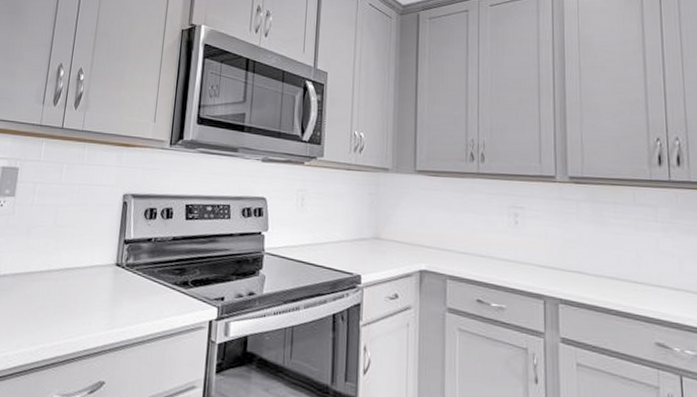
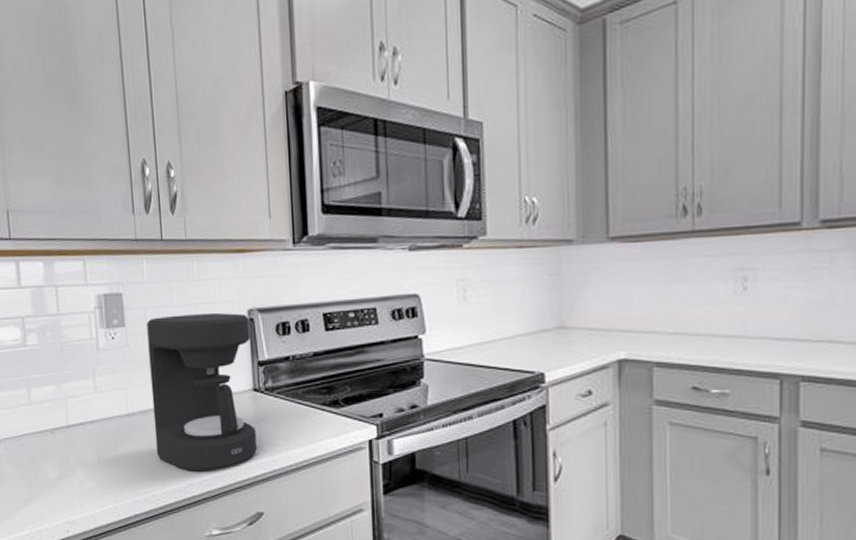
coffee maker: none [17,191,124,337] -> present [147,312,257,472]

